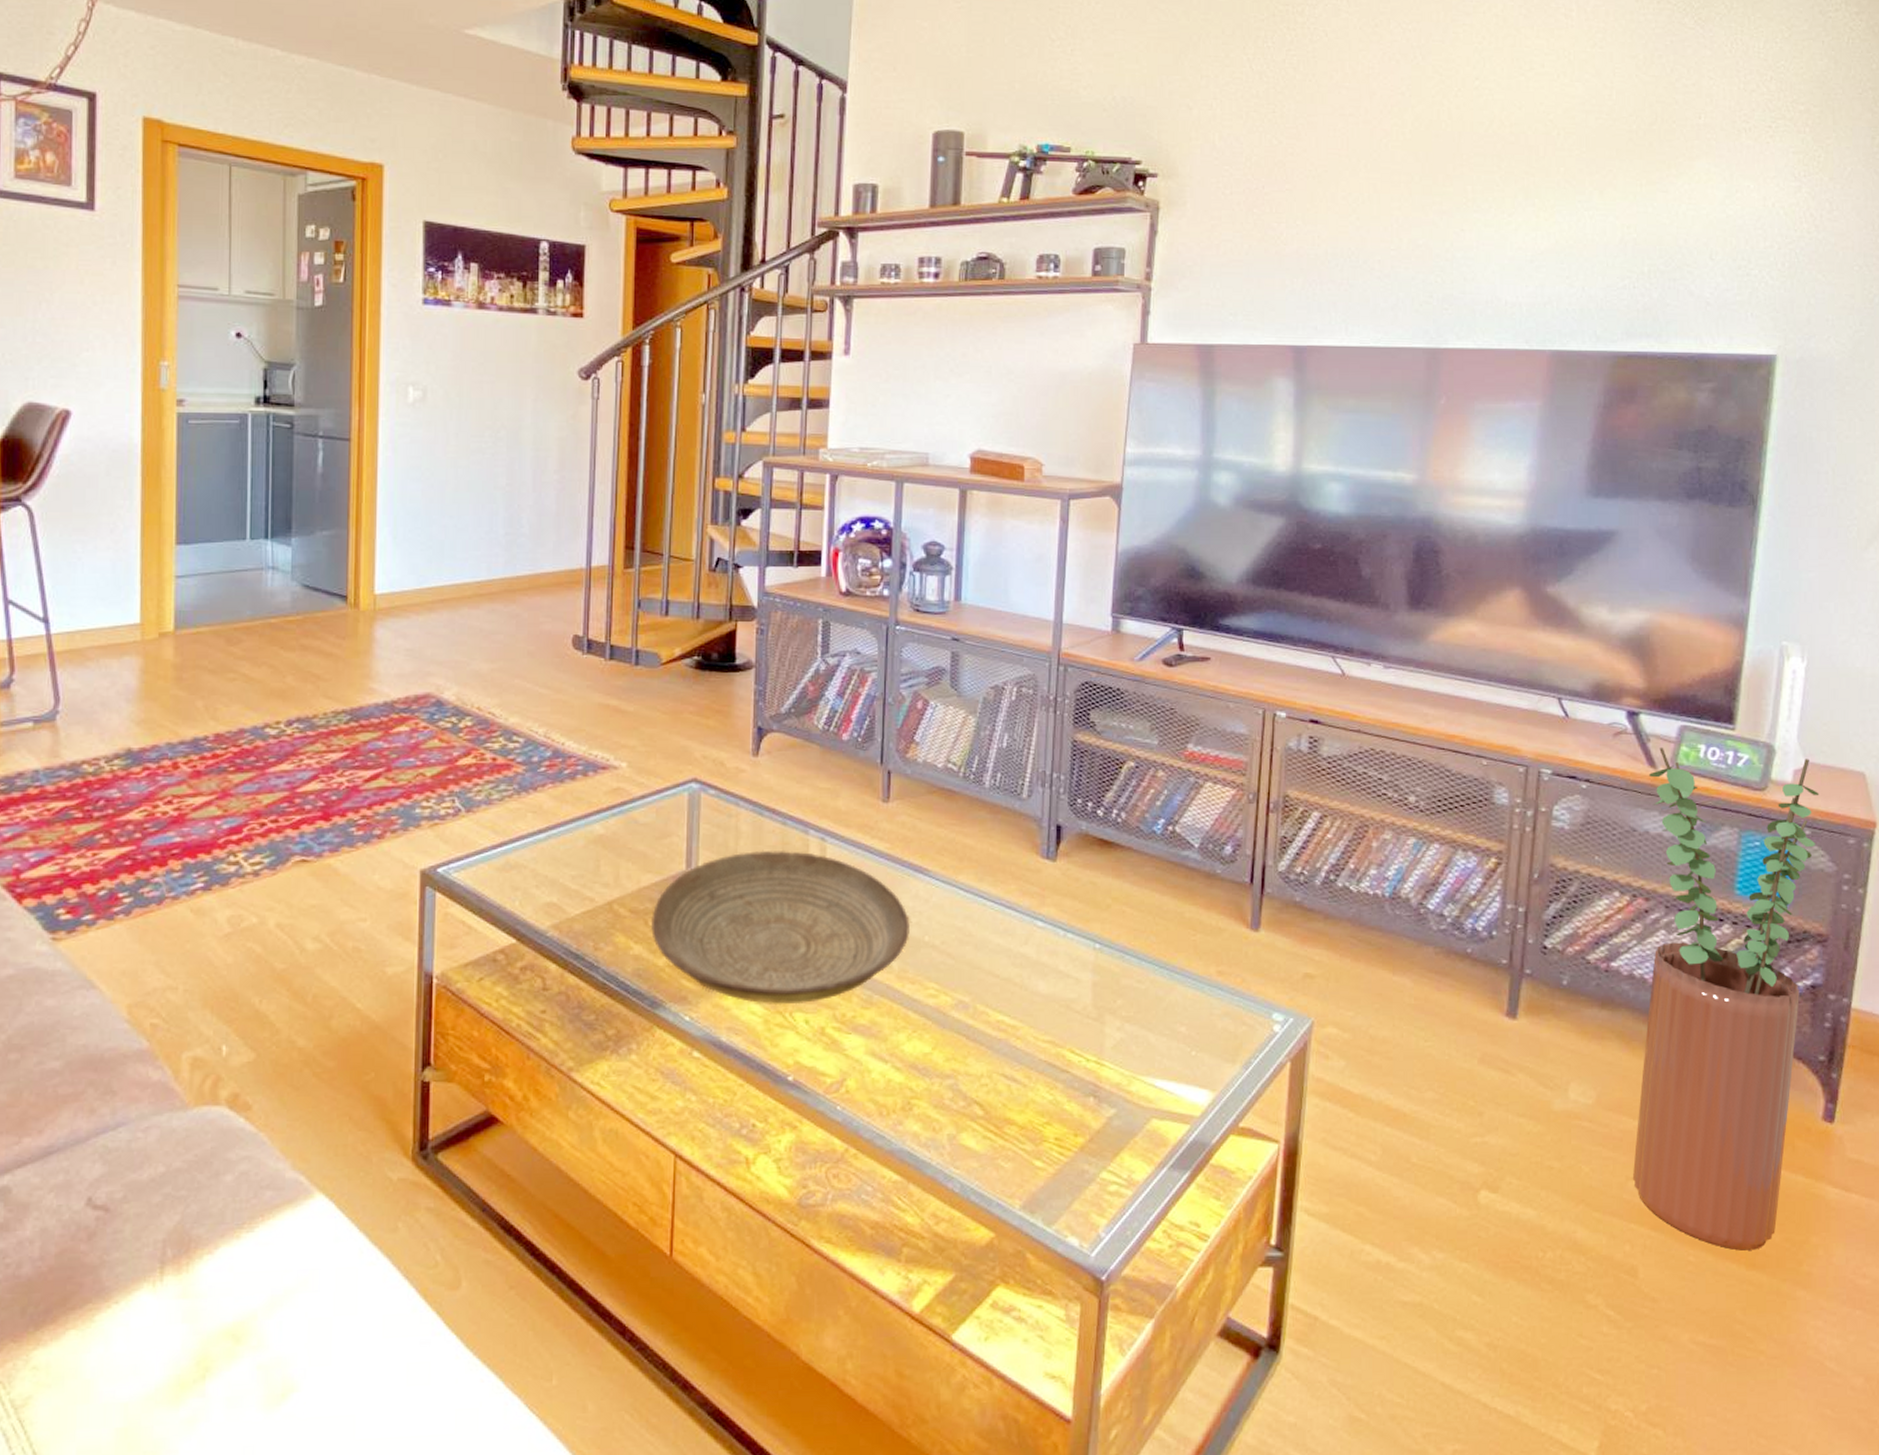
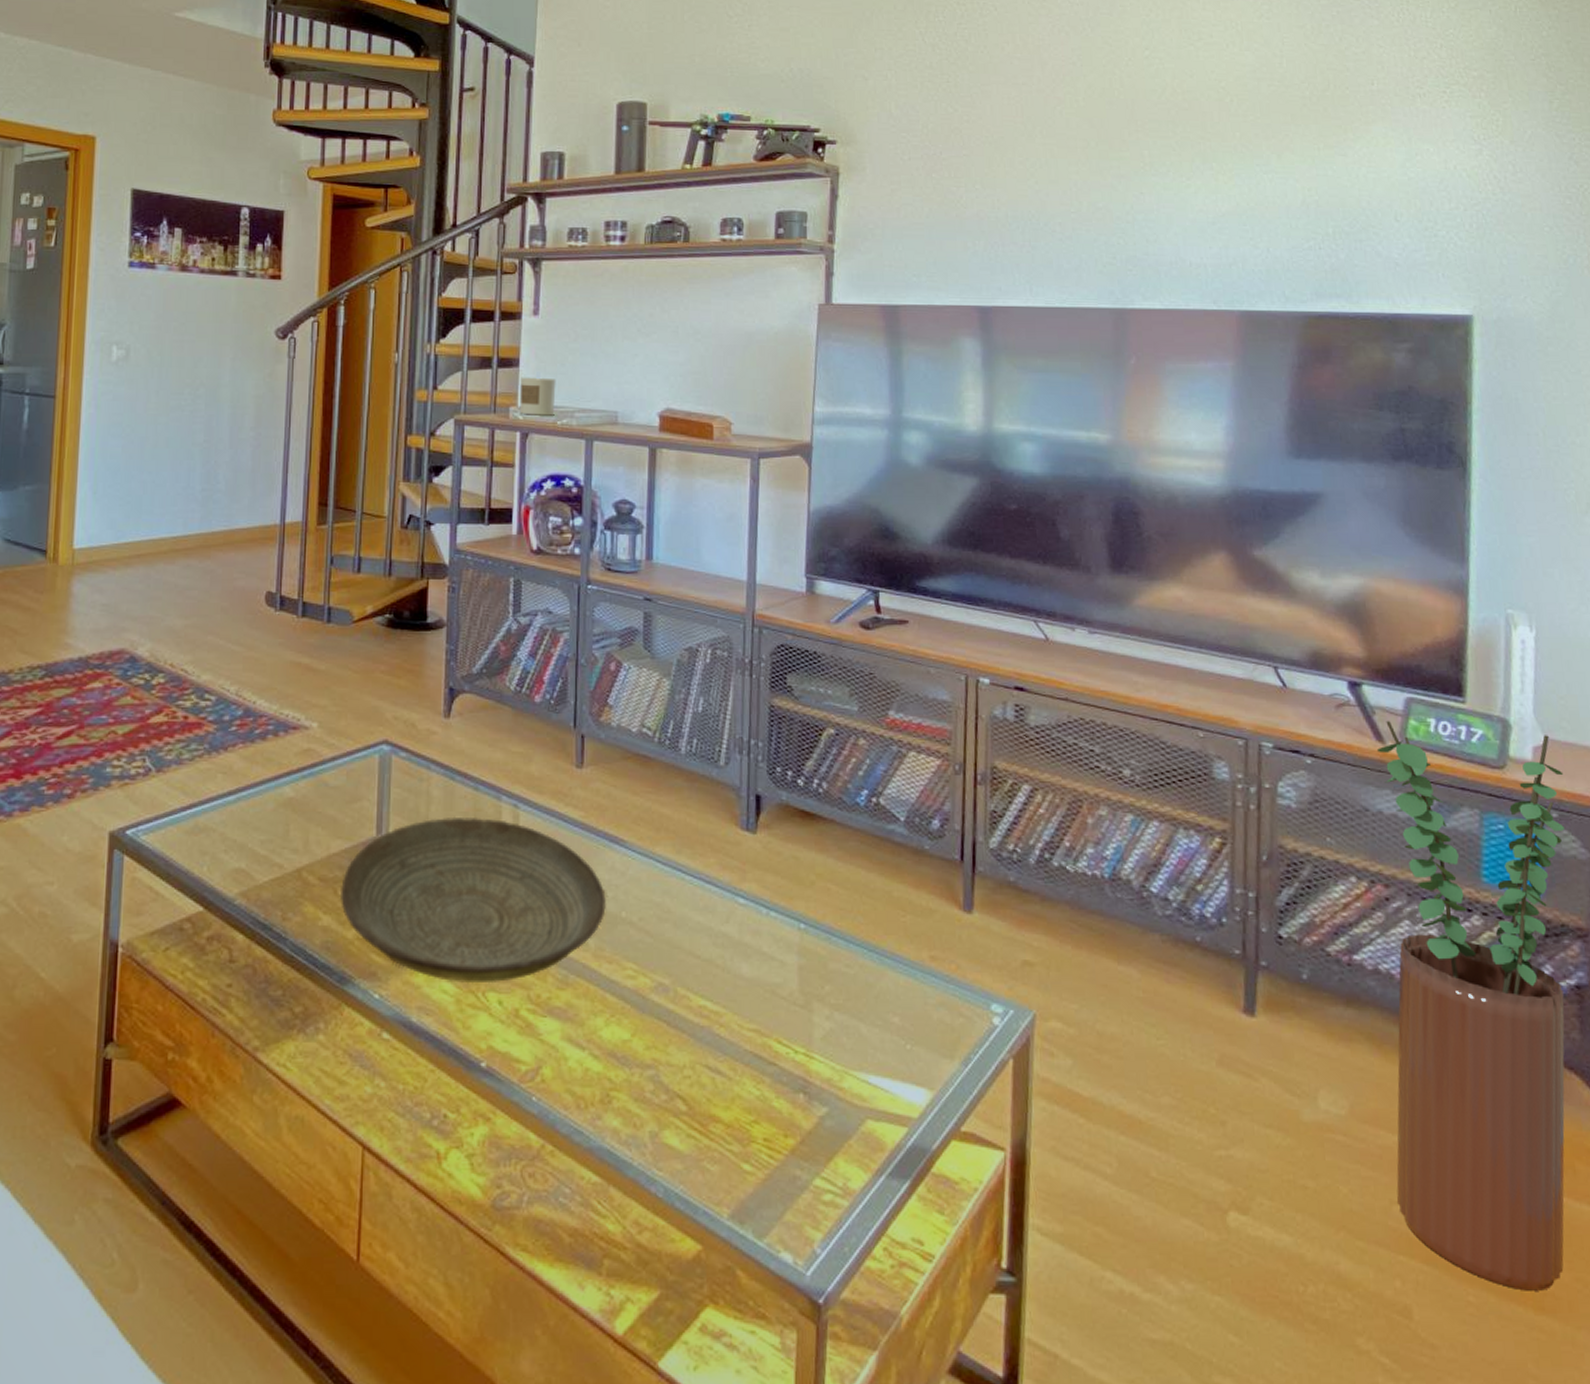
candle: none [829,411,867,457] -> present [519,370,556,416]

